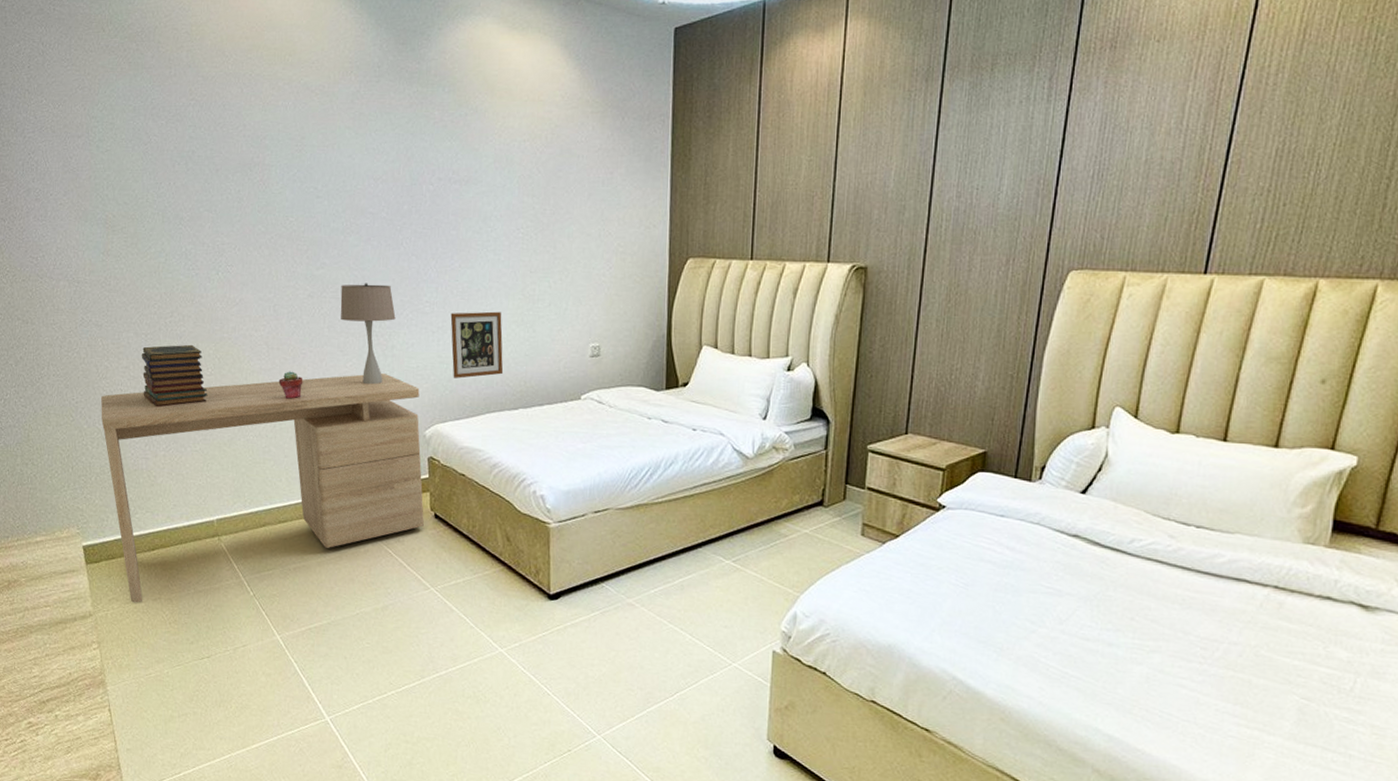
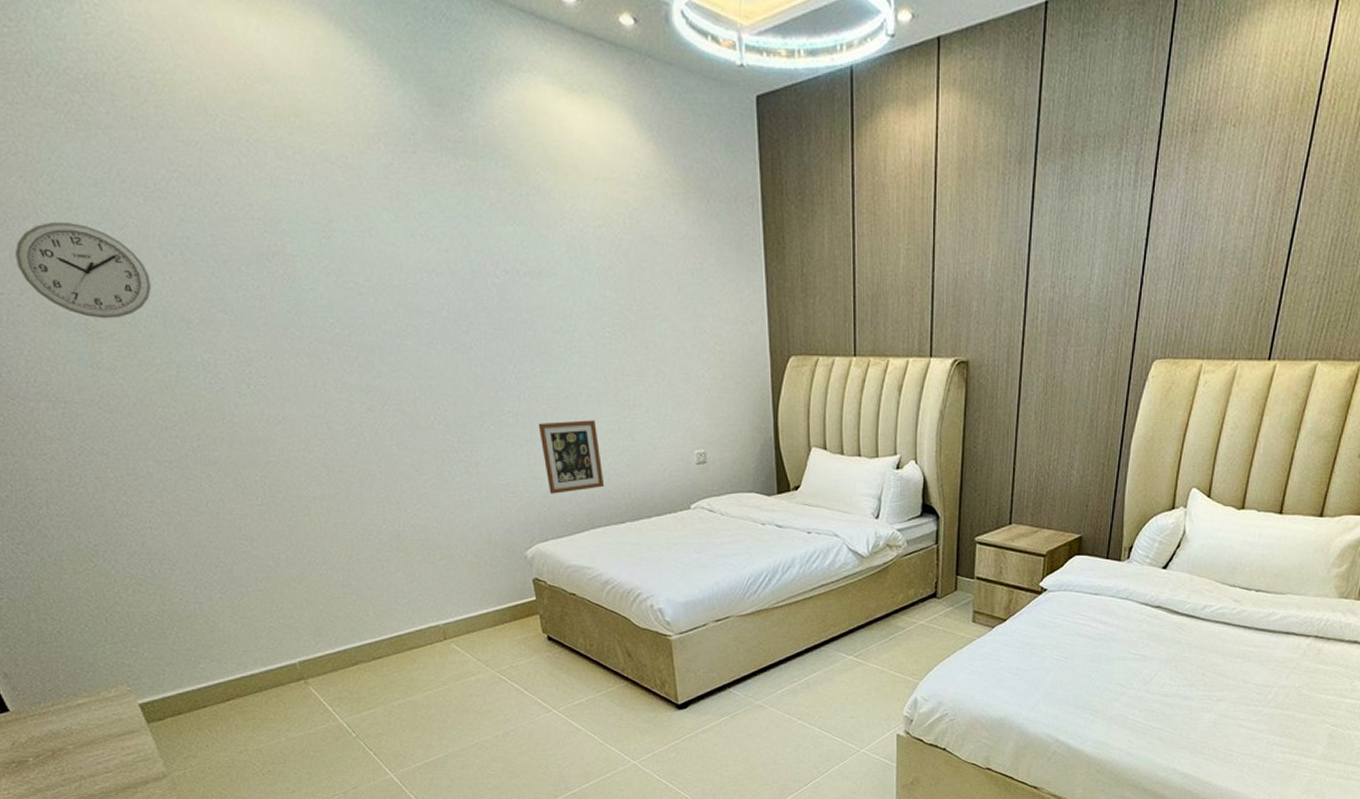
wall clock: none [66,140,160,216] -> present [15,223,152,319]
desk: present [101,372,424,603] -> none [126,492,537,758]
book stack: present [141,344,208,408] -> none [168,471,263,545]
potted succulent: present [278,371,303,399] -> none [347,495,377,527]
table lamp: present [340,283,396,385] -> none [405,393,476,506]

